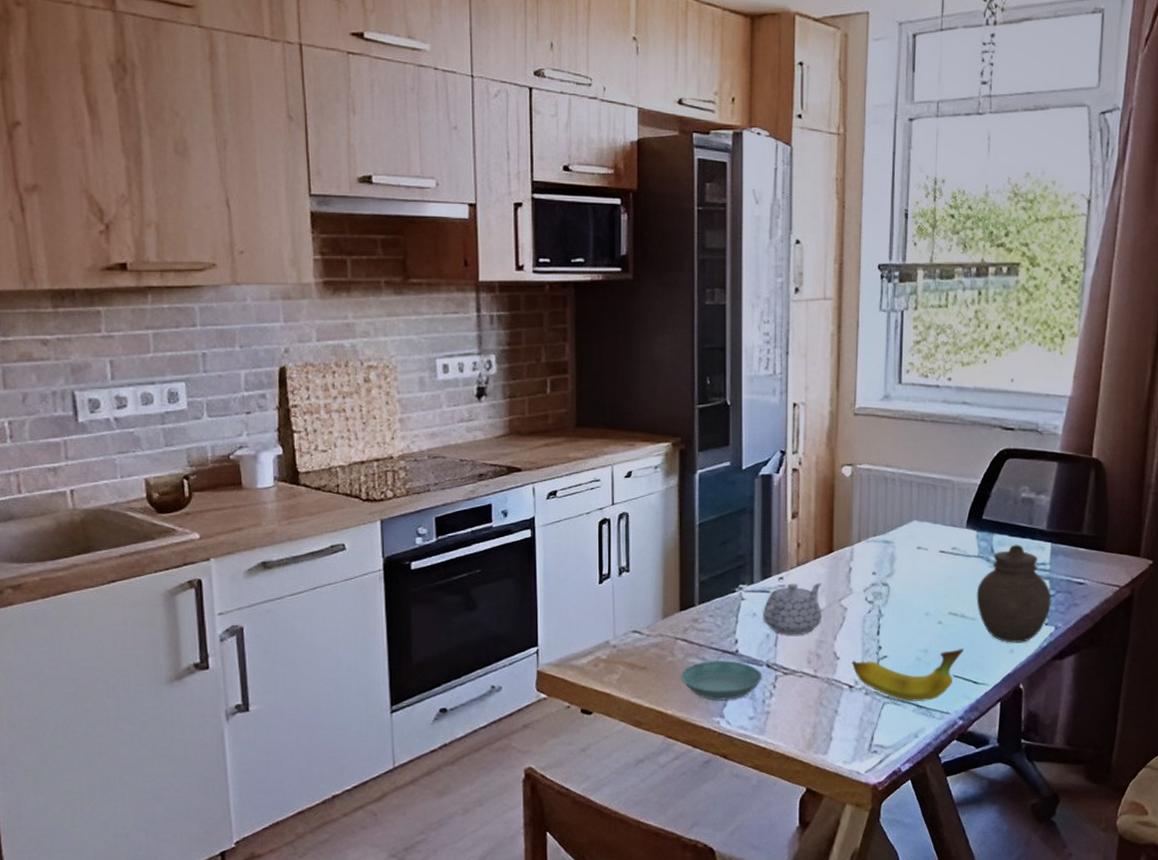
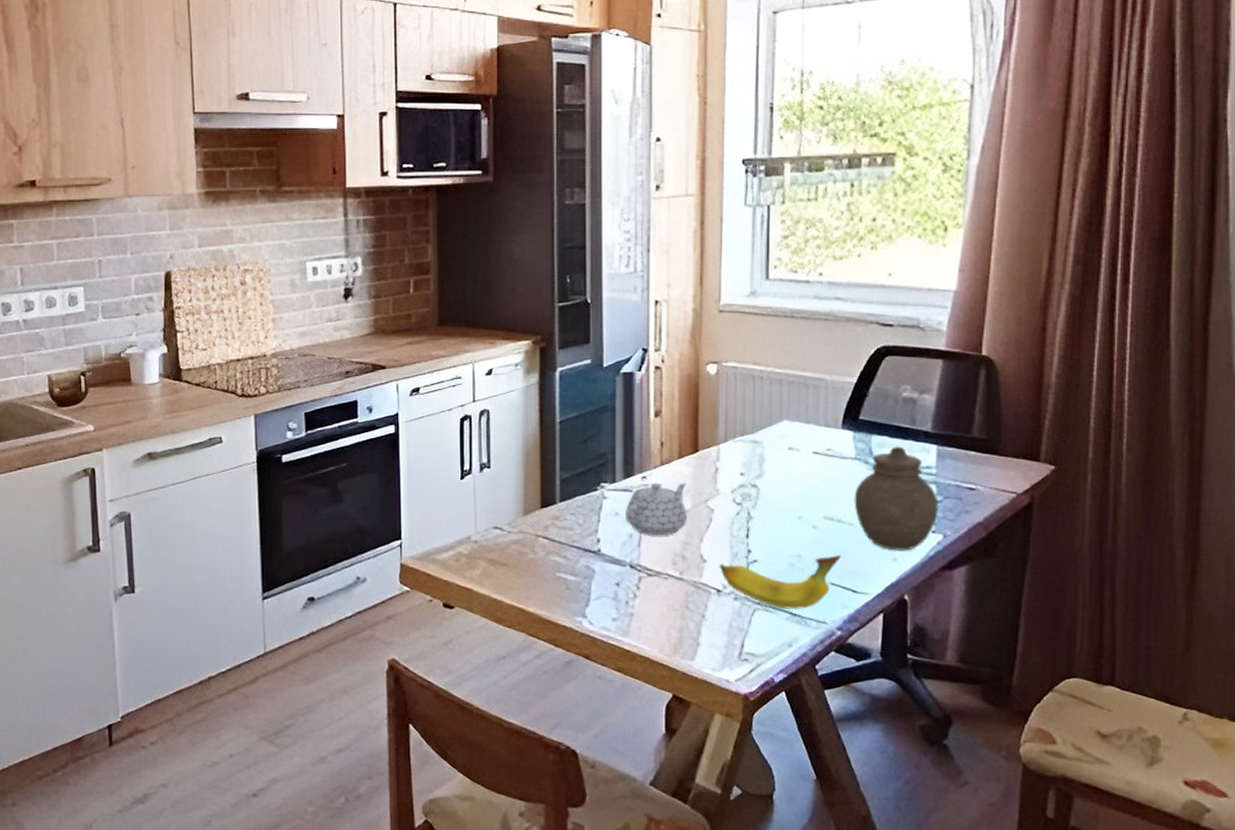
saucer: present [681,660,762,700] -> none [542,559,626,600]

